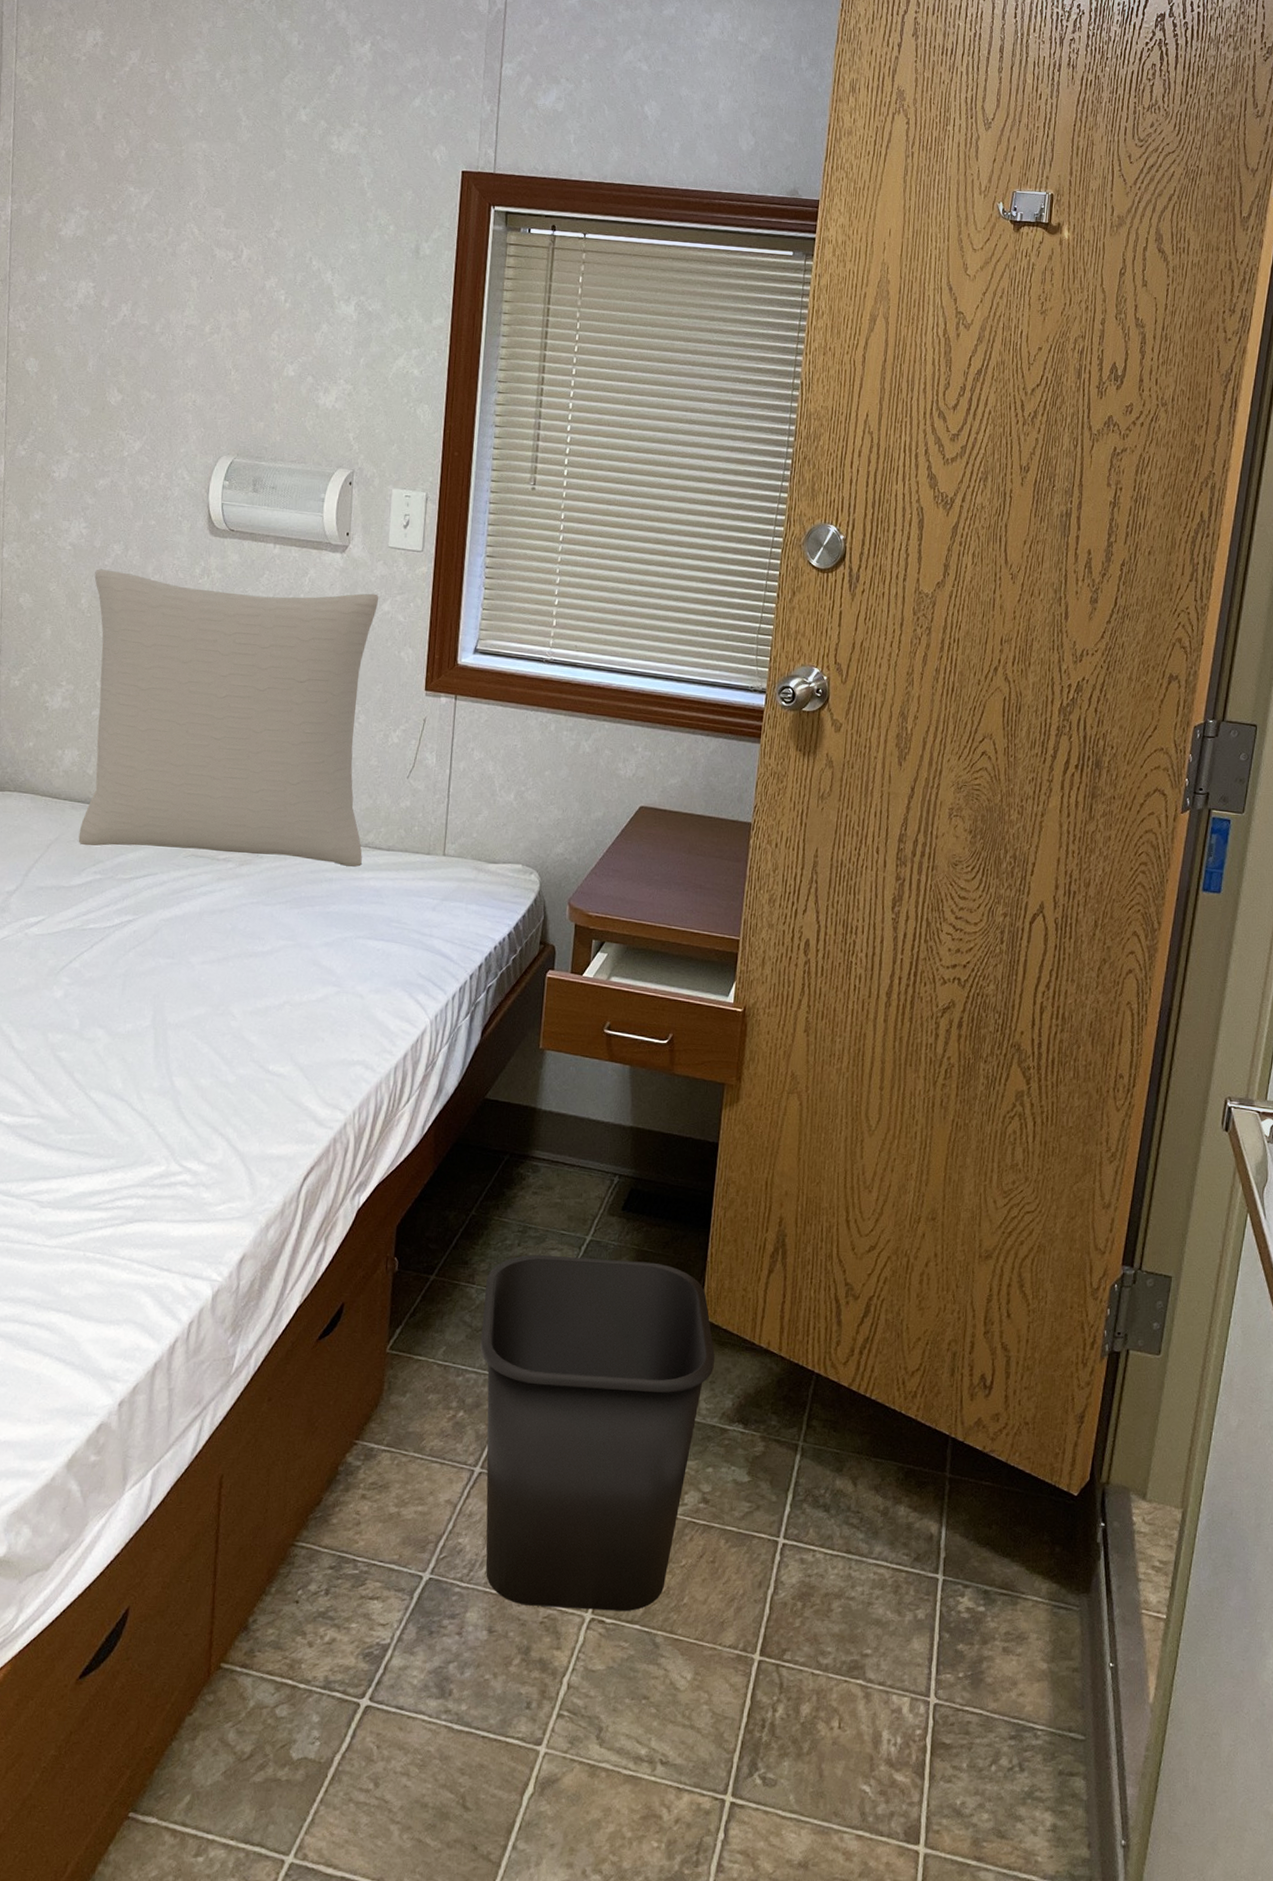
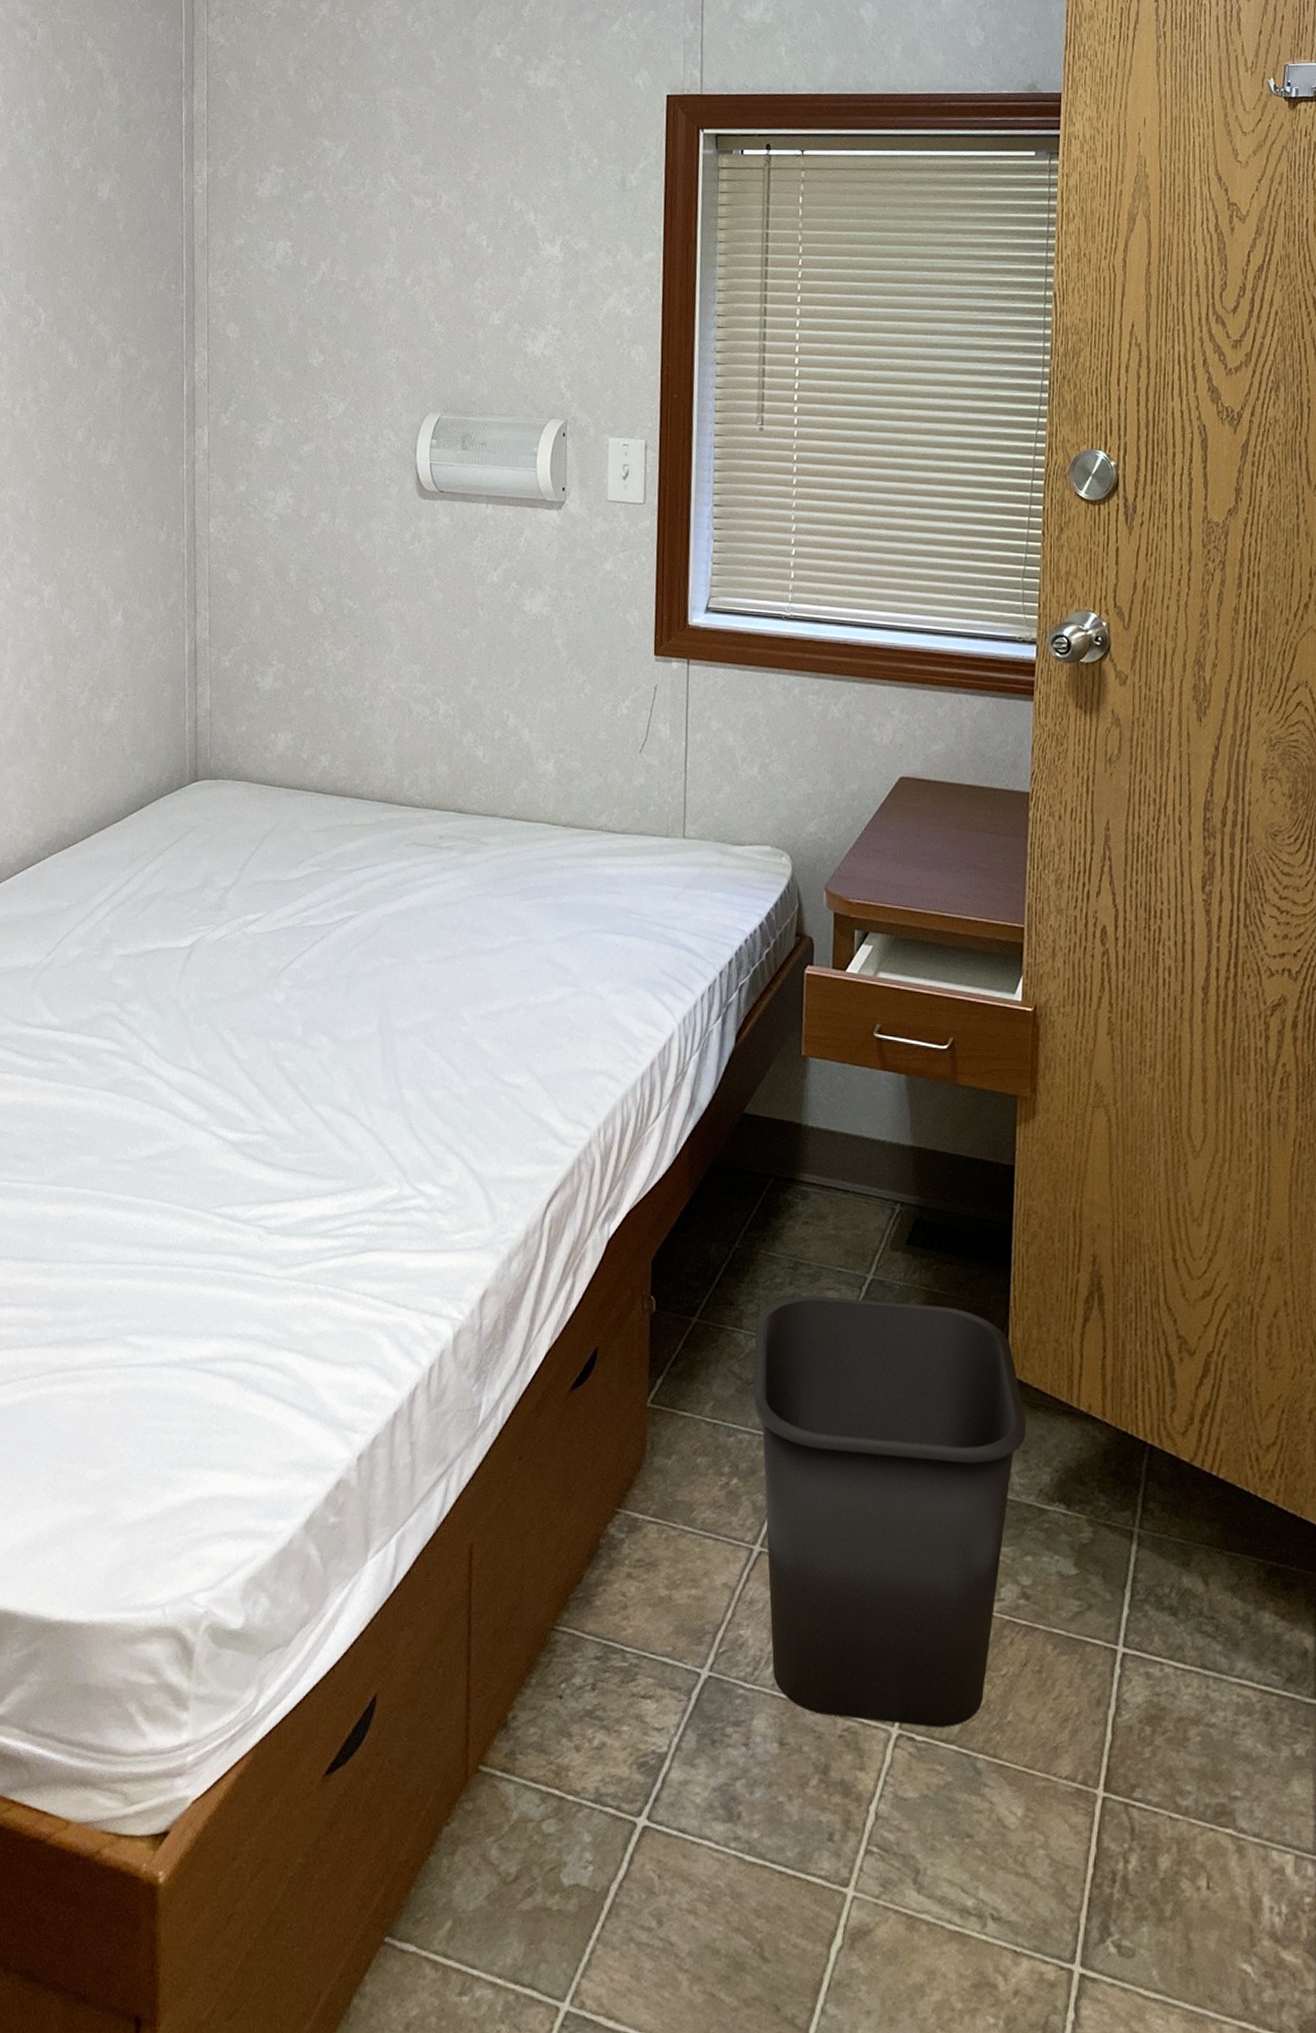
pillow: present [78,569,379,867] -> none [294,539,600,853]

